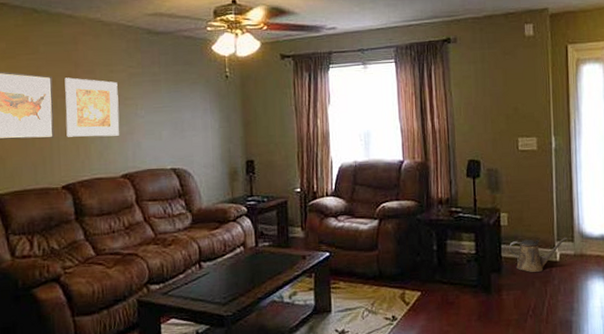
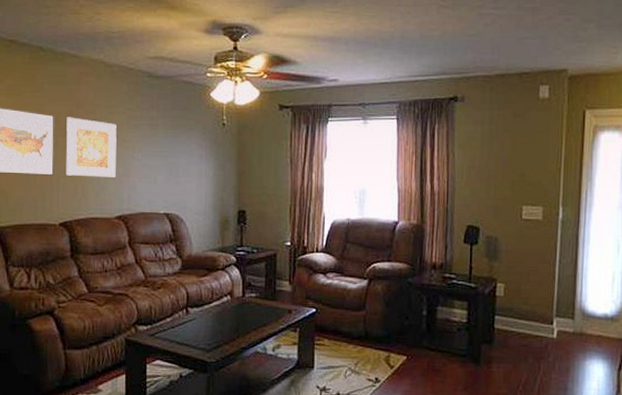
watering can: present [509,238,567,273] -> none [503,312,567,348]

